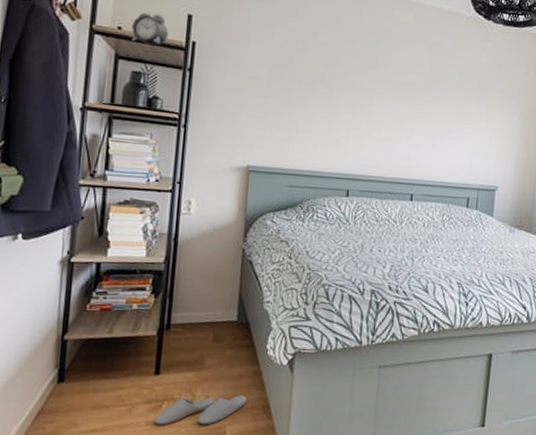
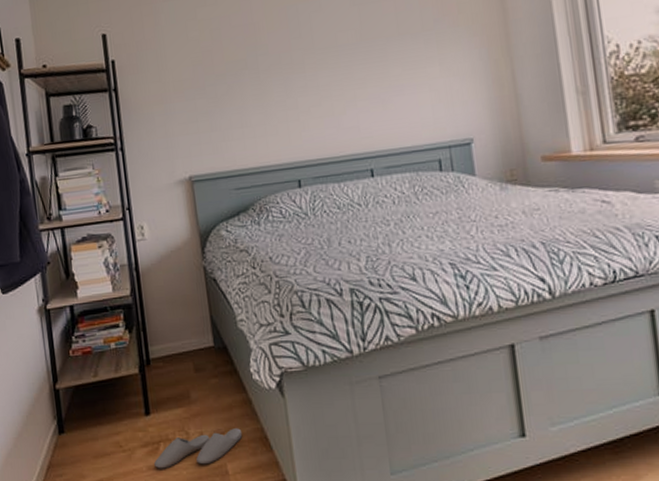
alarm clock: present [131,12,169,46] -> none [54,42,89,77]

